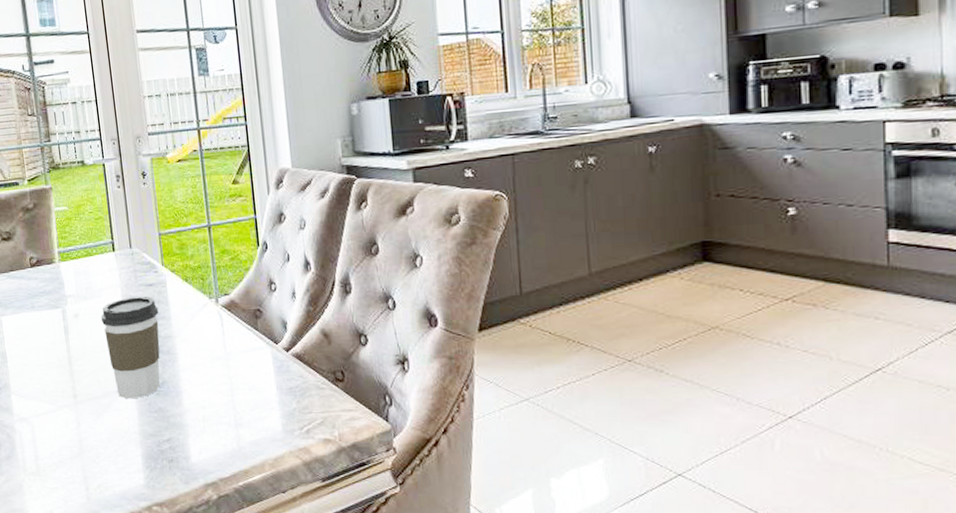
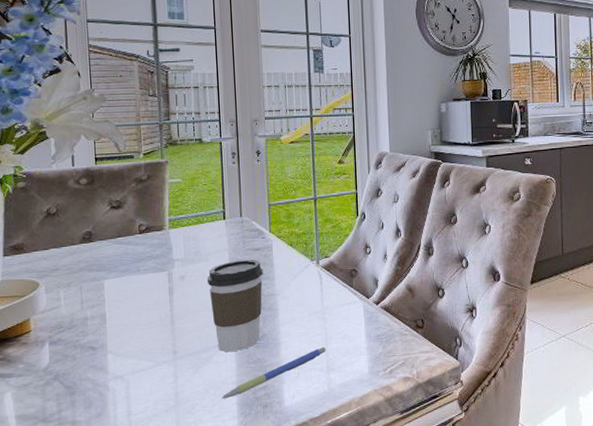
pen: none [125,398,232,450] -> present [221,346,326,399]

